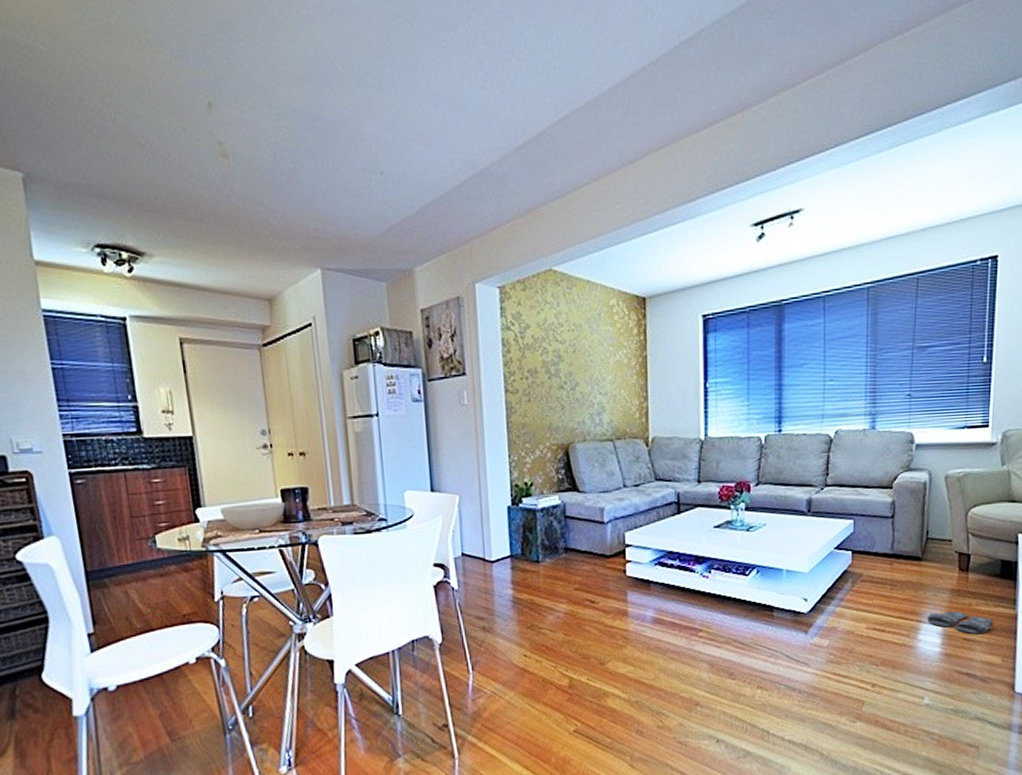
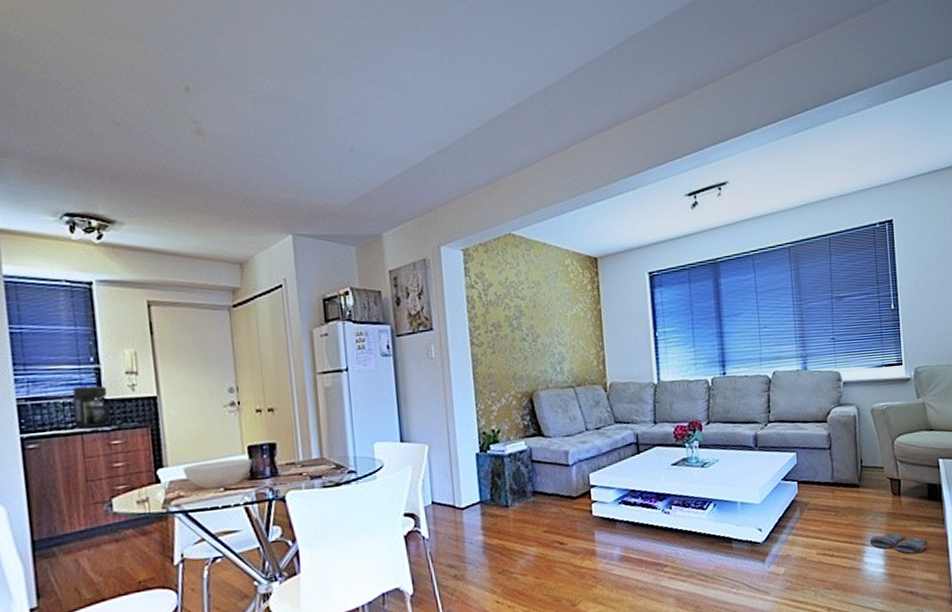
coffee maker: none [113,423,152,466] -> present [72,385,113,429]

